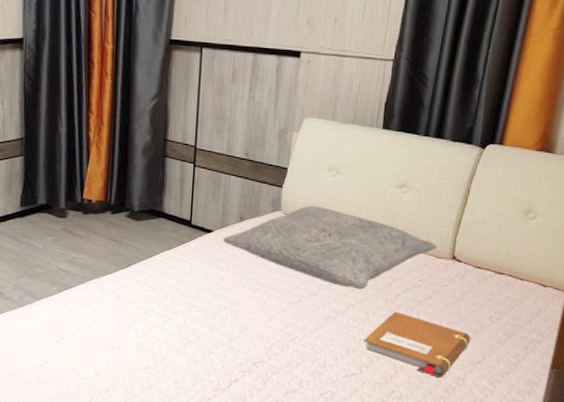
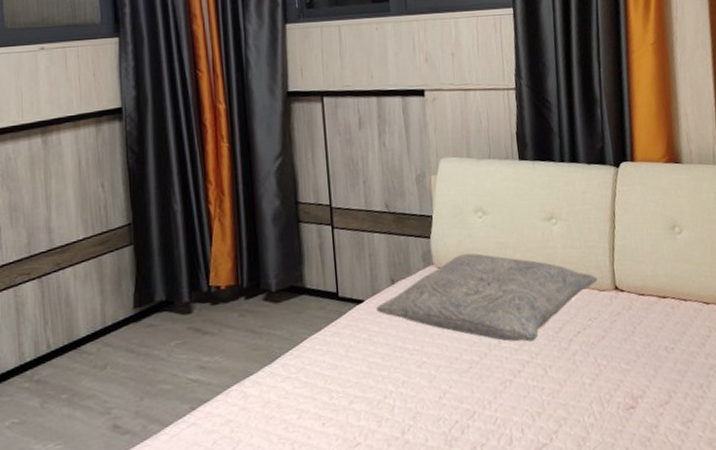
notebook: present [364,311,471,378] -> none [546,359,654,430]

